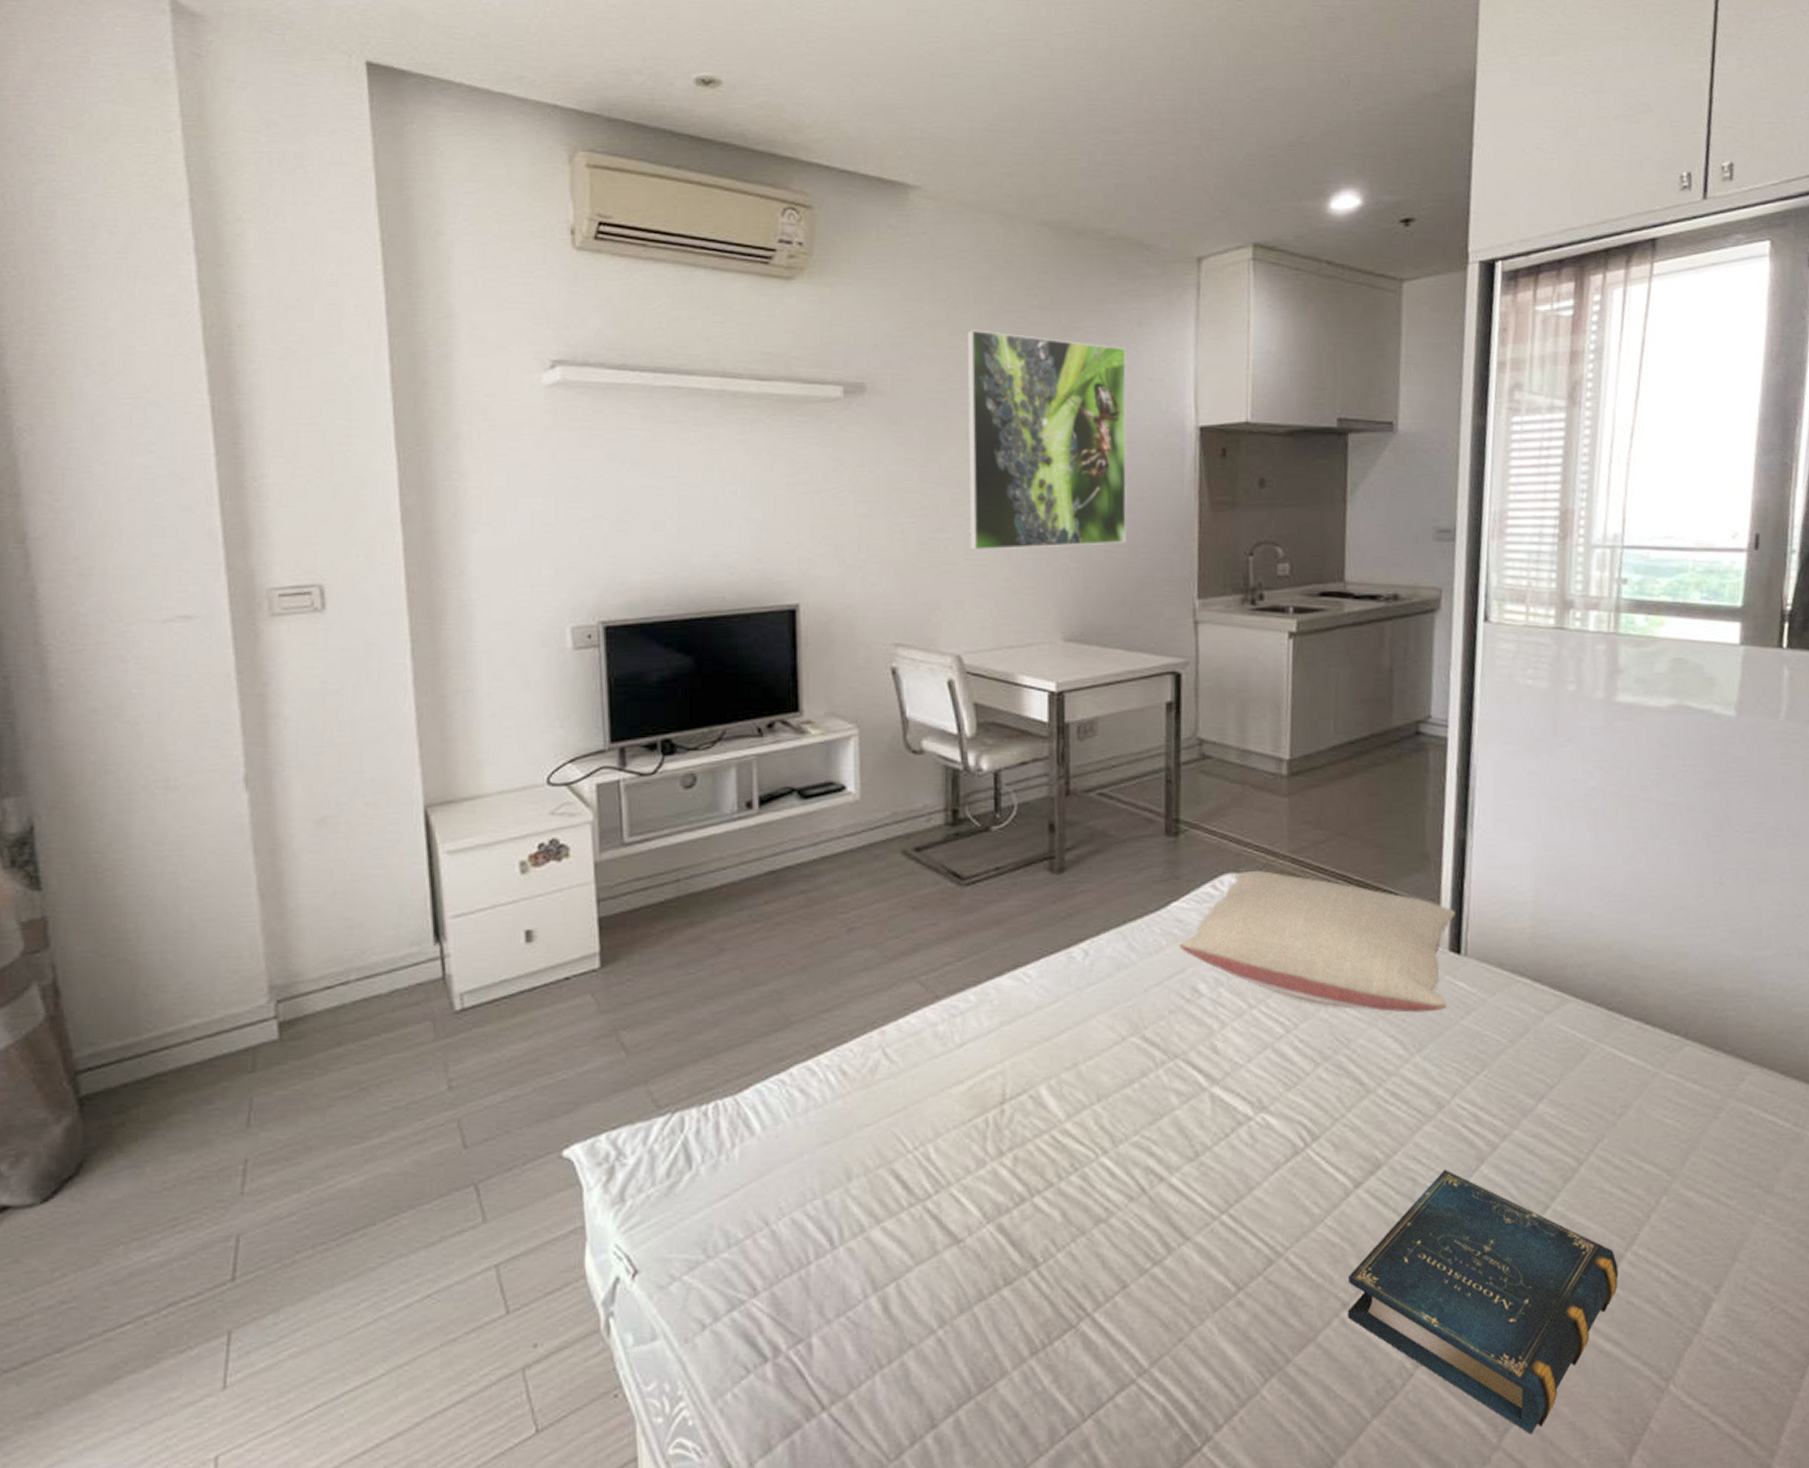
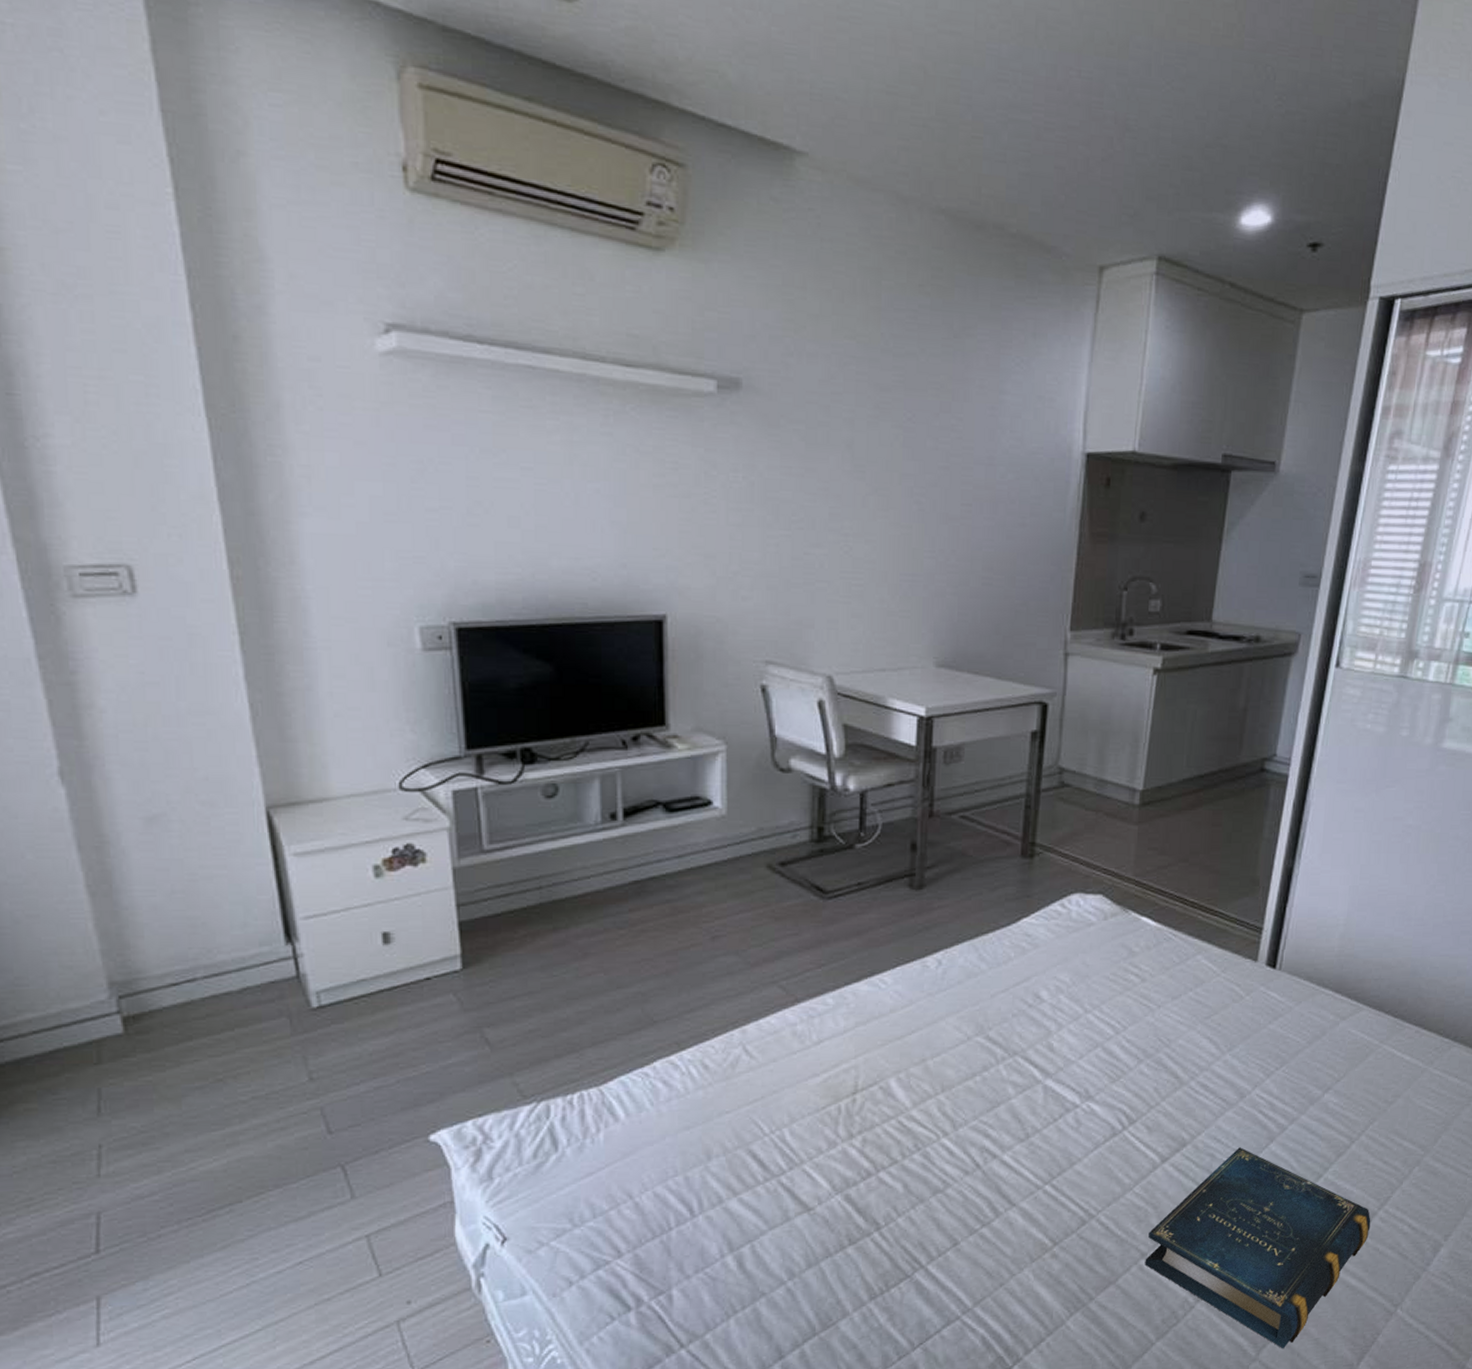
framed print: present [966,330,1127,551] -> none [846,327,1018,571]
pillow: present [1179,870,1456,1013] -> none [1026,891,1277,1018]

